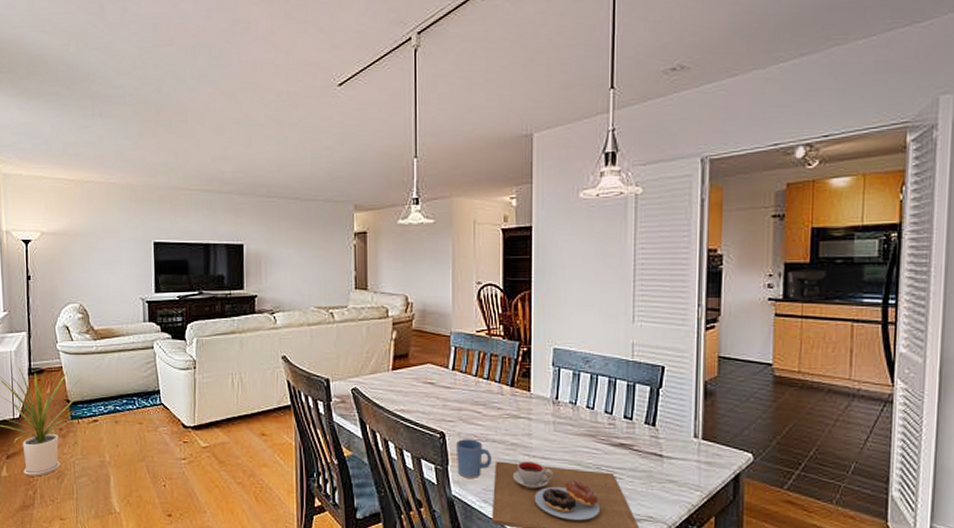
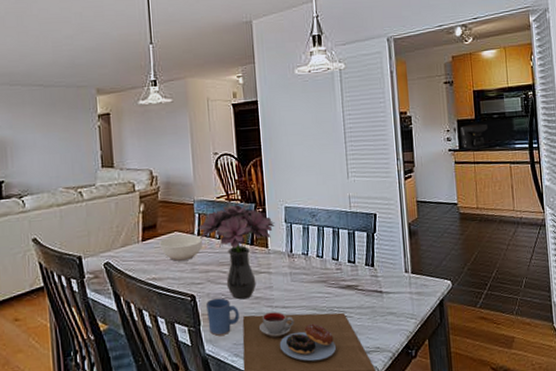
bowl: none [410,368,458,395] -> present [159,234,203,261]
flower arrangement: none [453,341,541,444] -> present [198,205,275,300]

